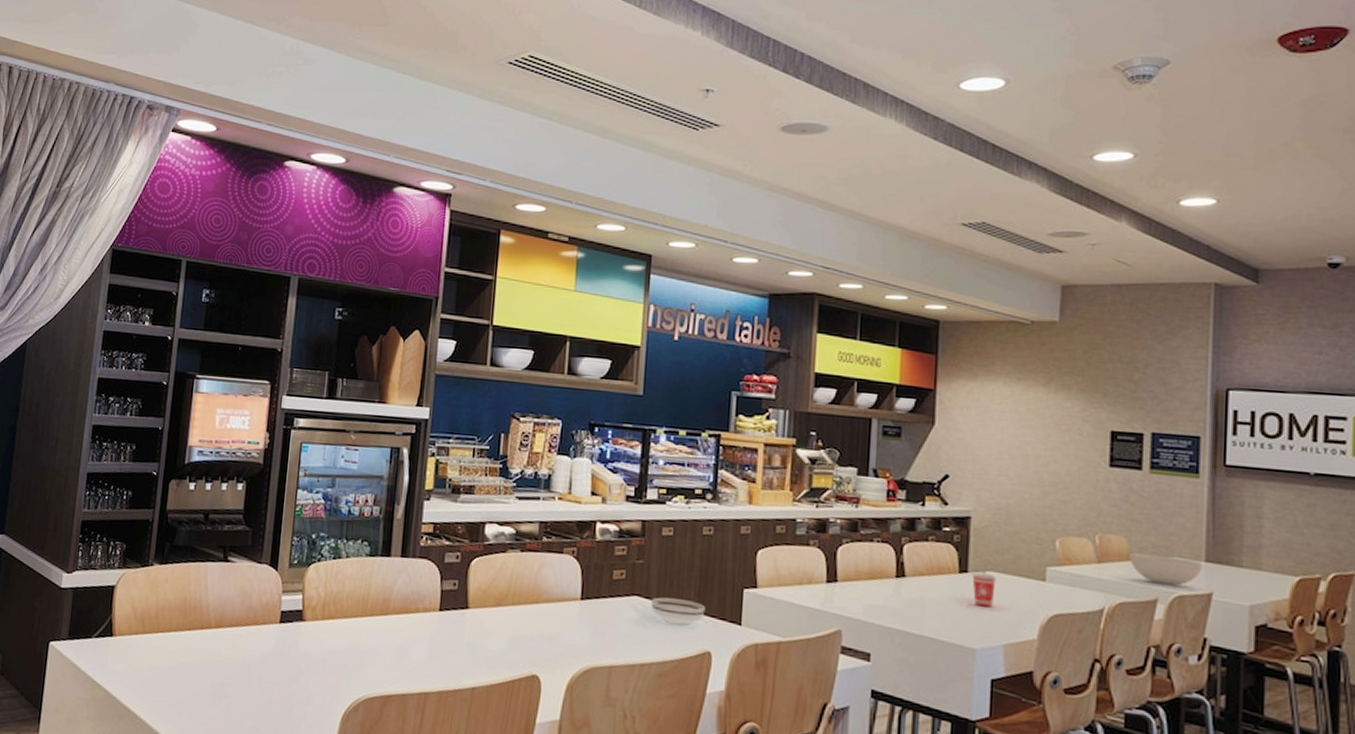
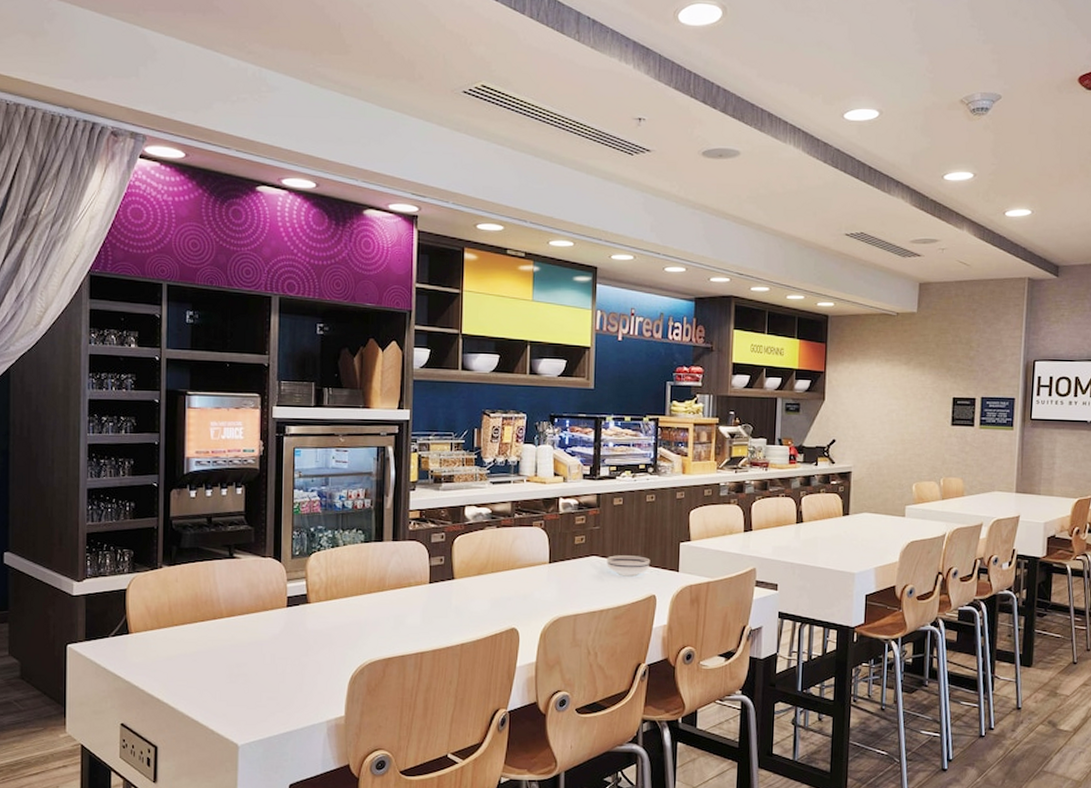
beverage cup: present [968,555,996,607] -> none [849,501,870,540]
bowl: present [1130,553,1203,586] -> none [964,490,1014,512]

